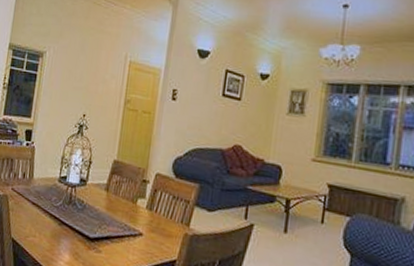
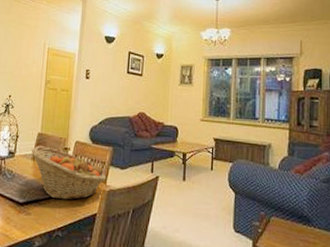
fruit basket: none [105,175,189,242] -> present [31,146,106,200]

